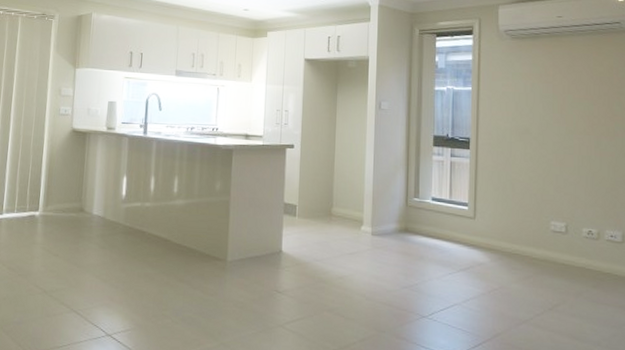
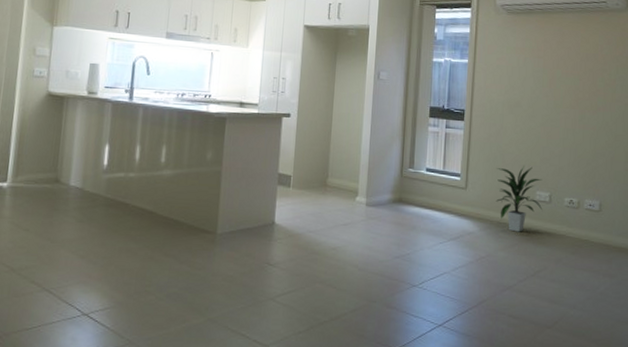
indoor plant: none [506,195,559,264] -> present [495,166,543,232]

